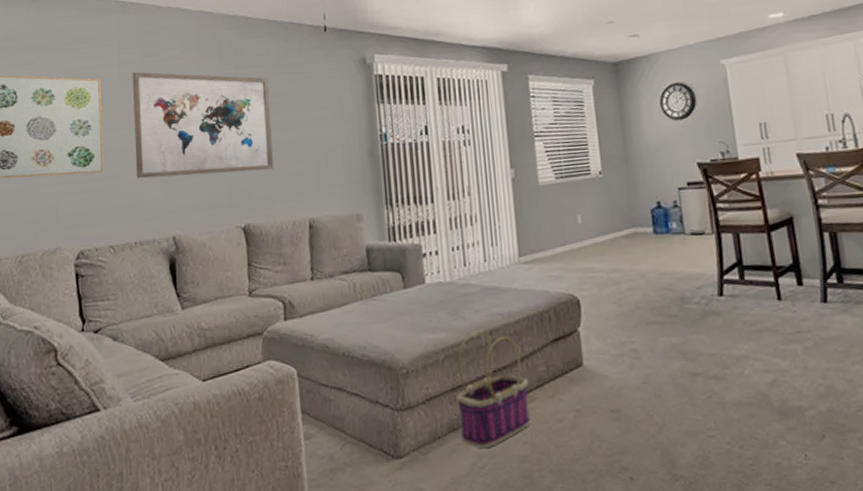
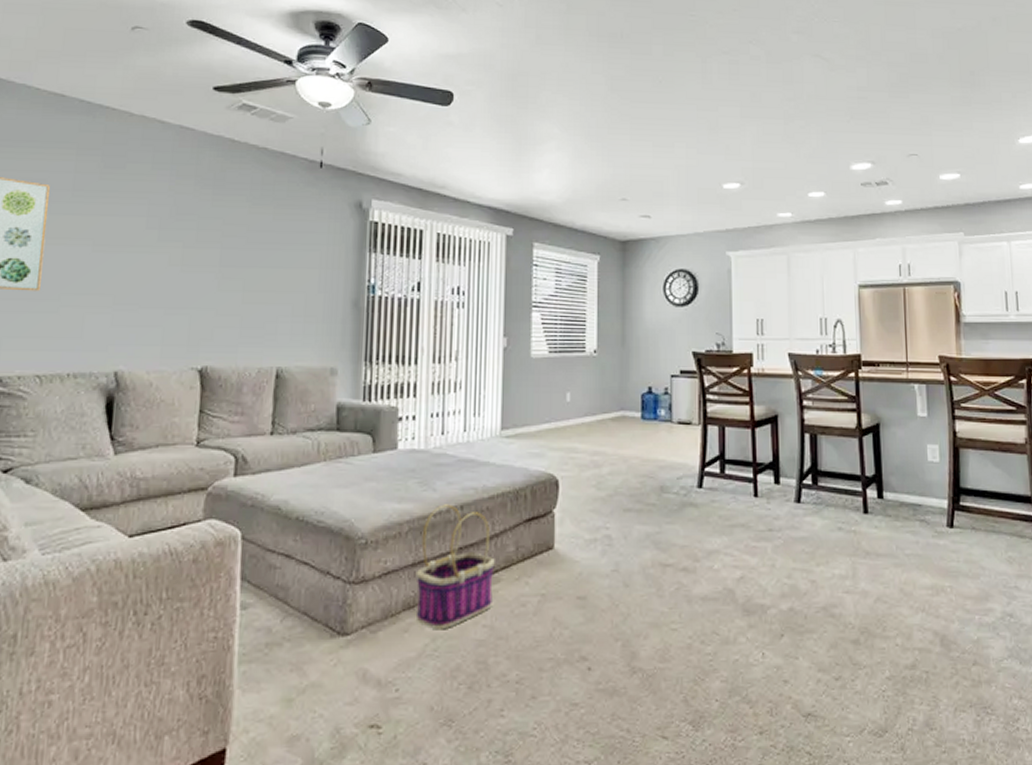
wall art: present [132,71,275,179] -> none [79,181,250,309]

